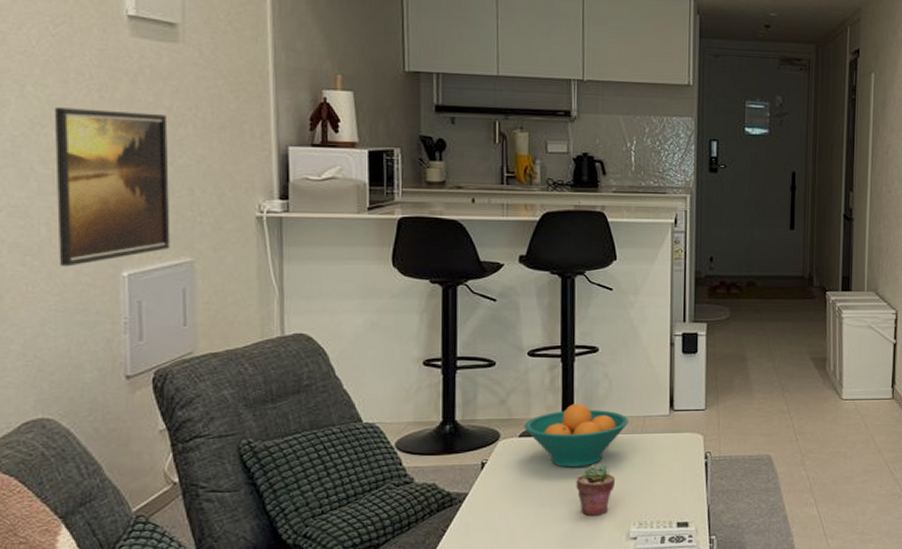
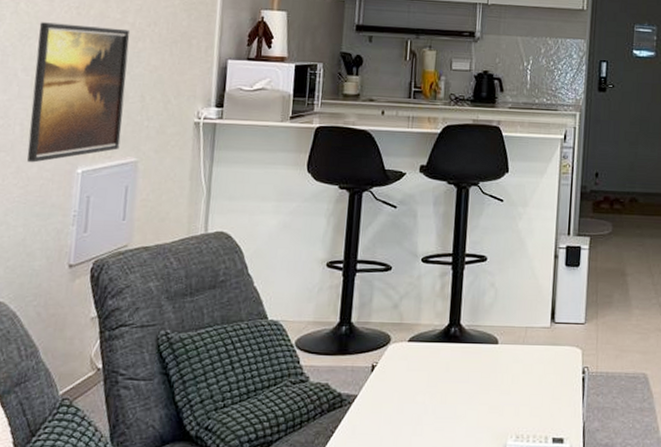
fruit bowl: present [525,404,628,468] -> none [414,311,511,375]
potted succulent: present [576,463,615,516] -> none [458,372,495,426]

